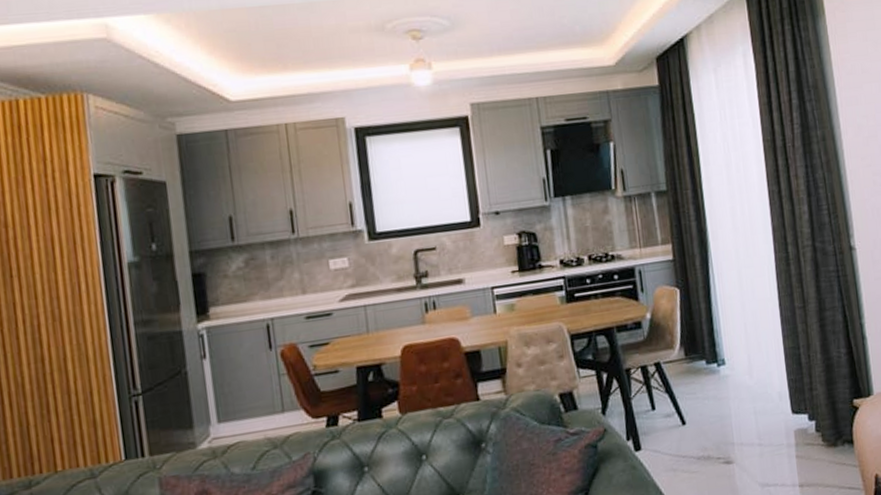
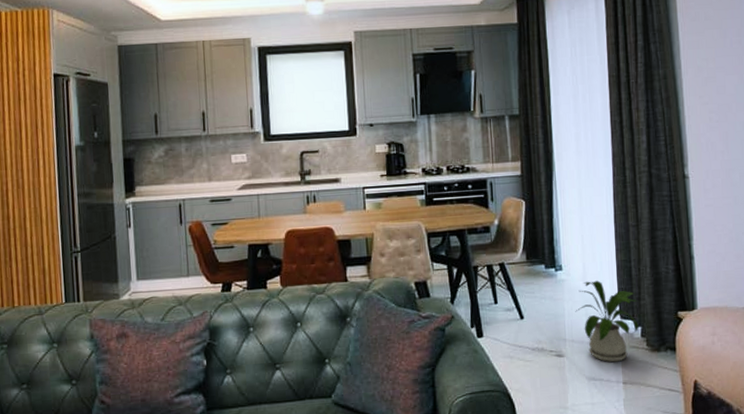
house plant: none [742,372,813,464] -> present [575,280,639,363]

